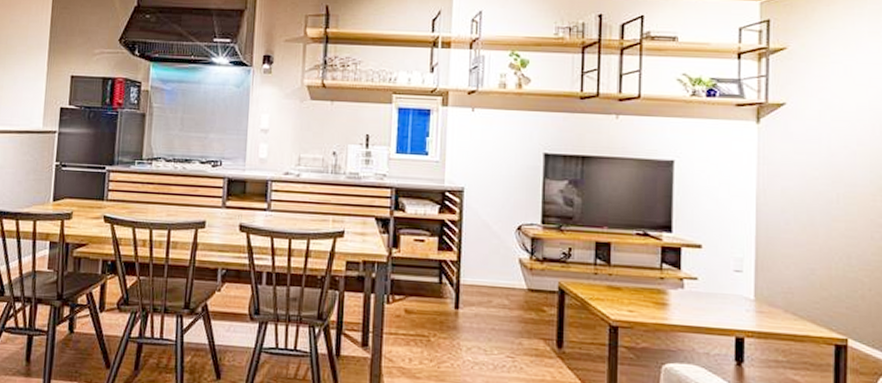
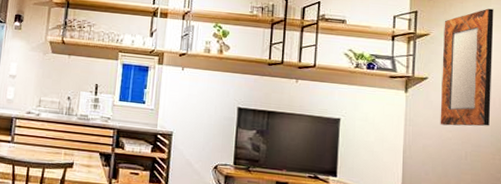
home mirror: none [803,10,871,162] -> present [440,8,494,126]

